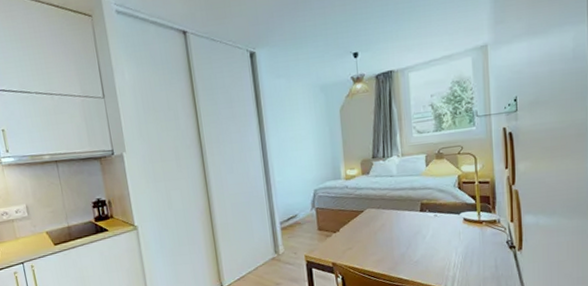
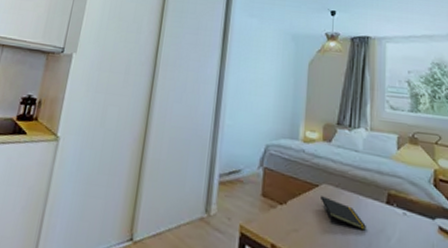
notepad: none [366,218,407,238] -> present [321,196,367,231]

